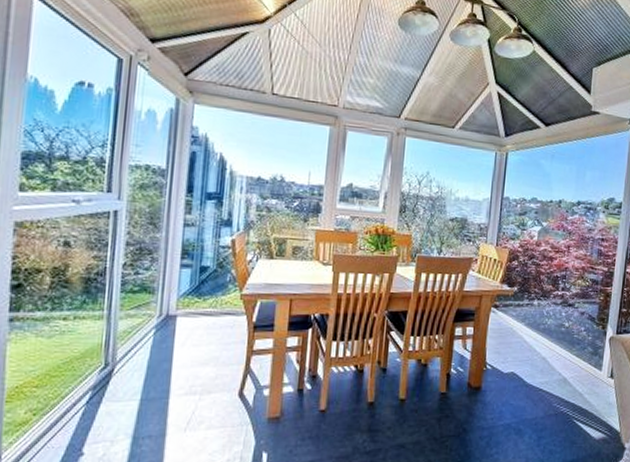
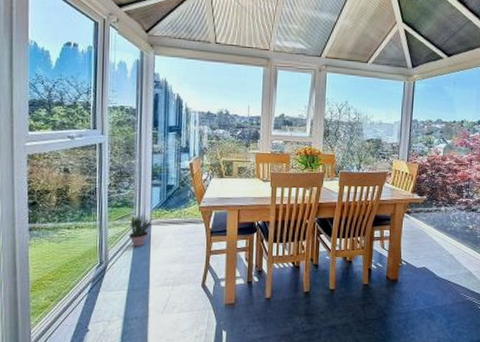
potted plant: none [147,301,179,345] -> present [129,213,153,247]

